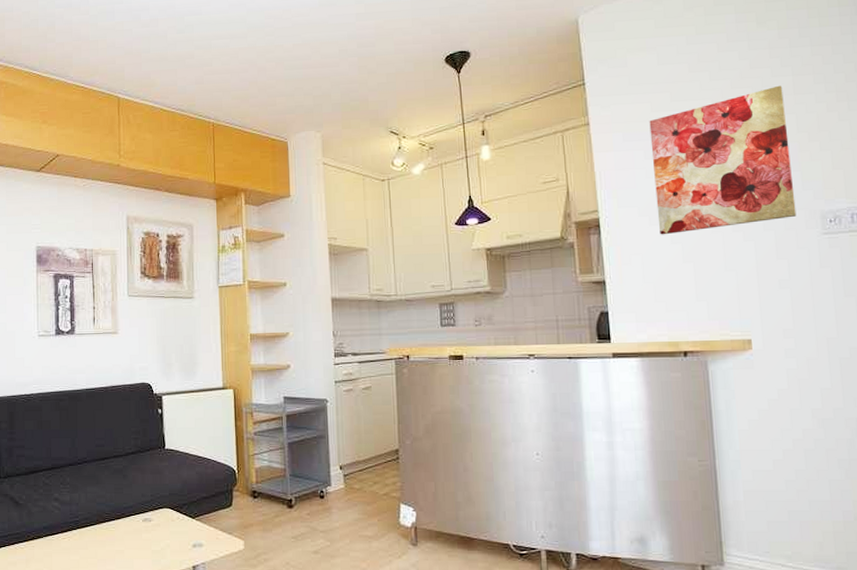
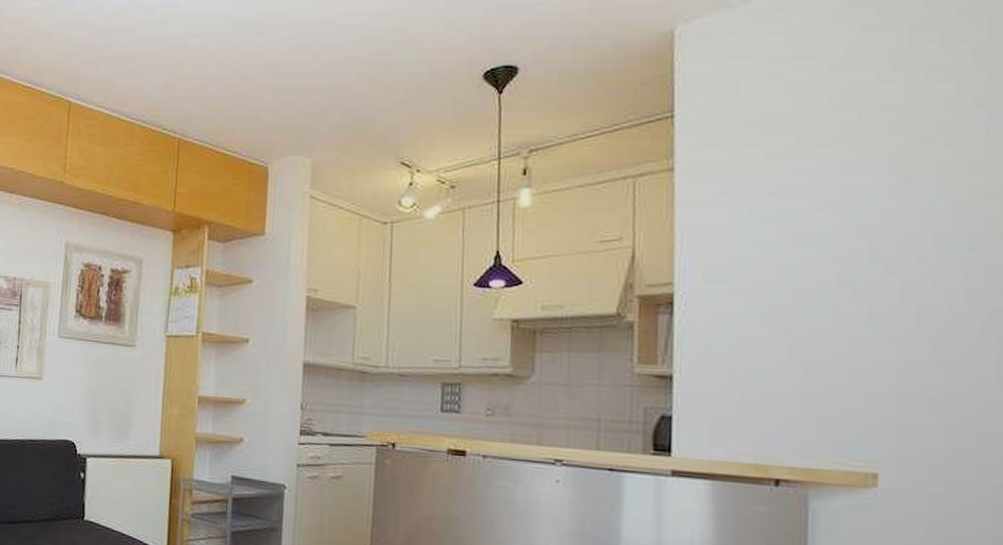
wall art: present [649,85,797,235] -> none [758,133,970,323]

